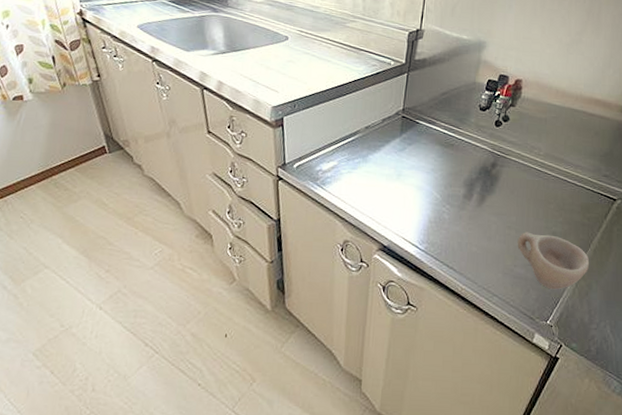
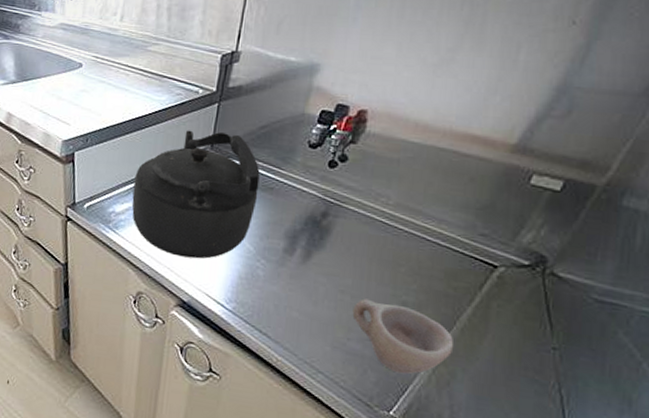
kettle: none [337,96,443,208] -> present [132,130,260,259]

